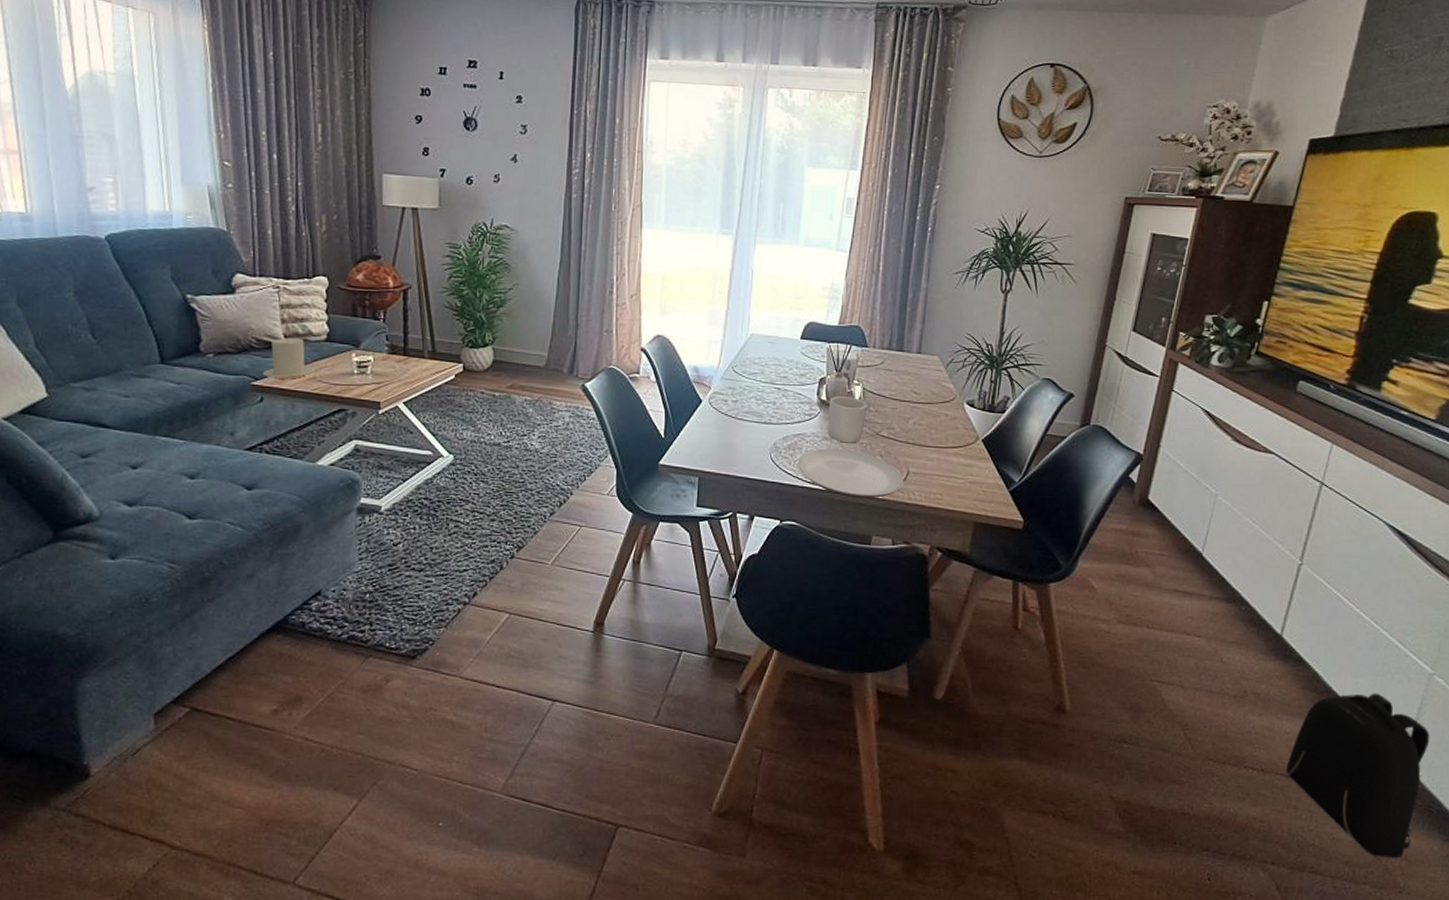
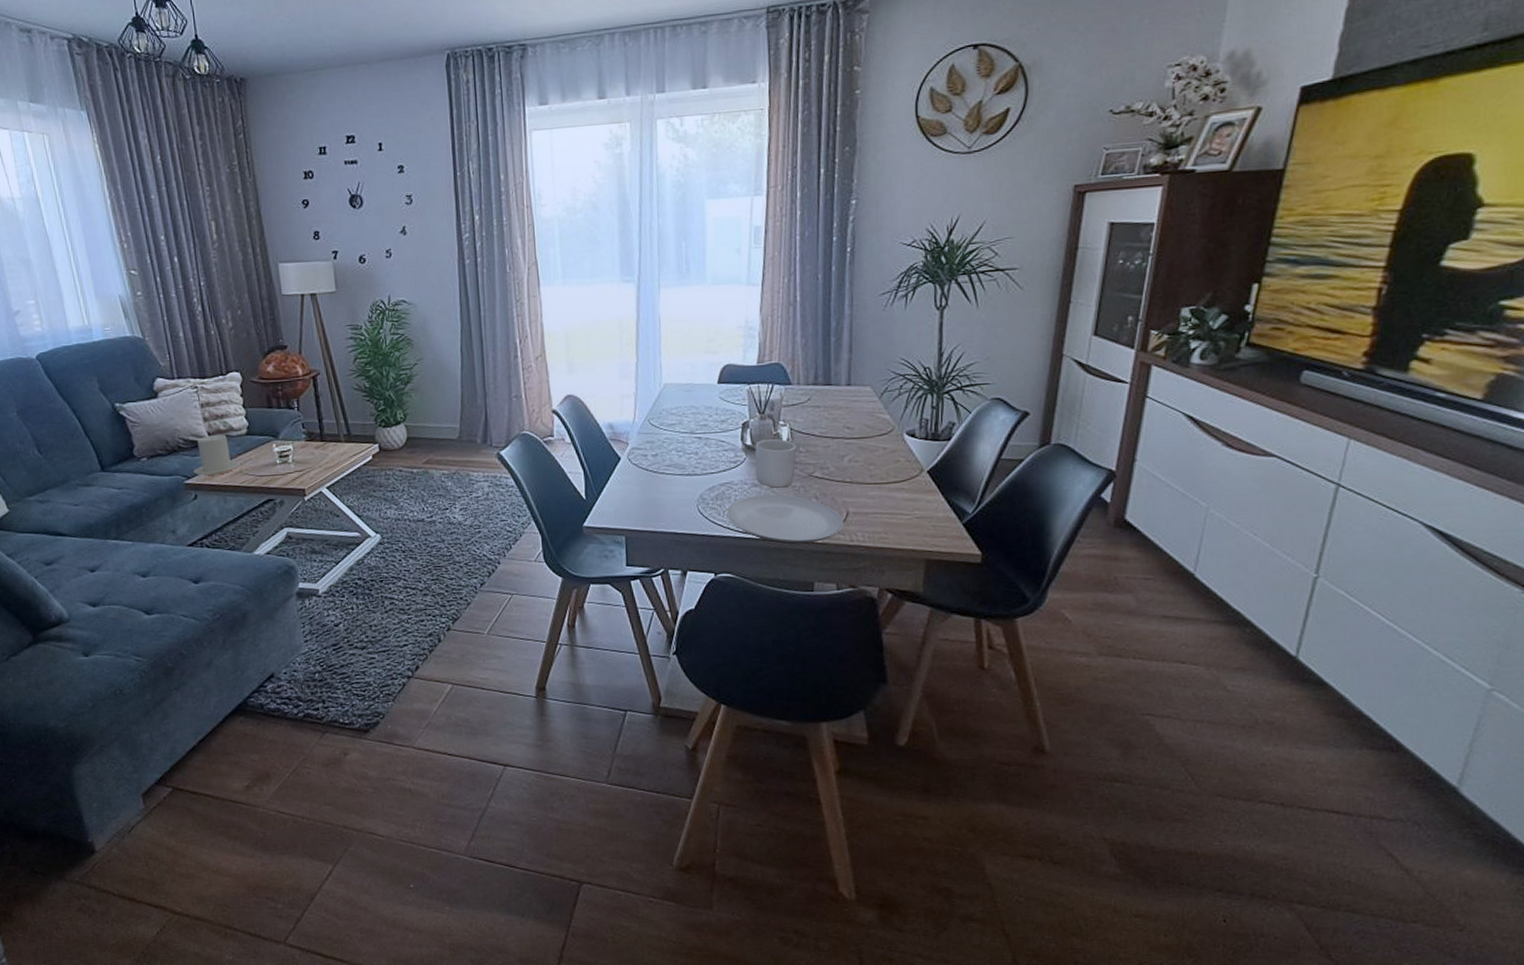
backpack: present [1286,693,1430,857] -> none [1311,714,1491,893]

